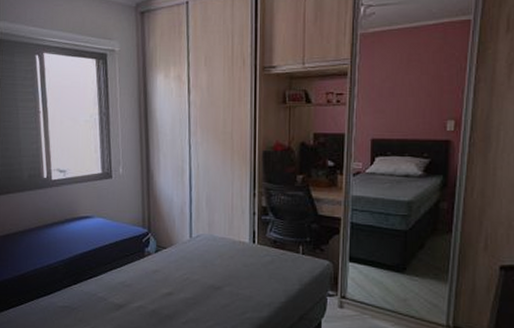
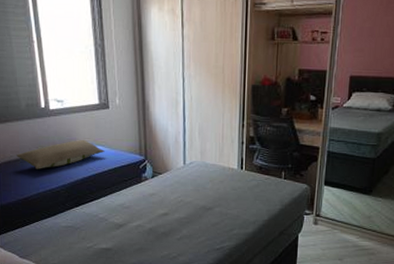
pillow: none [15,210,106,243] -> present [16,139,105,169]

